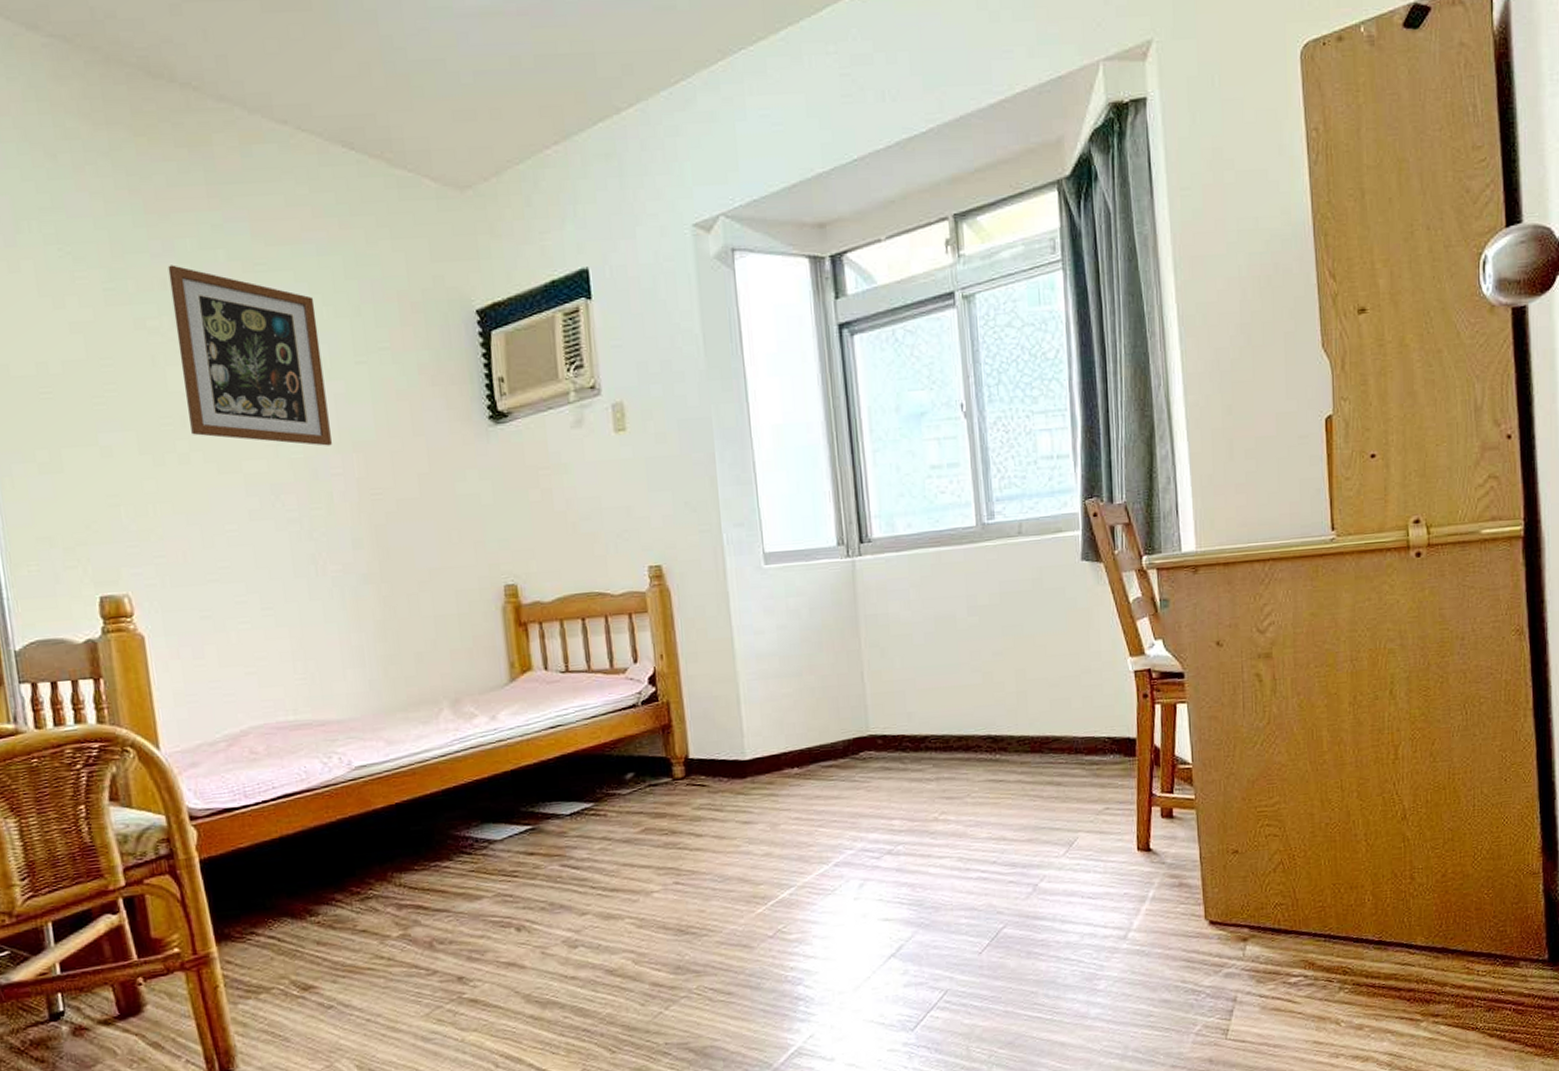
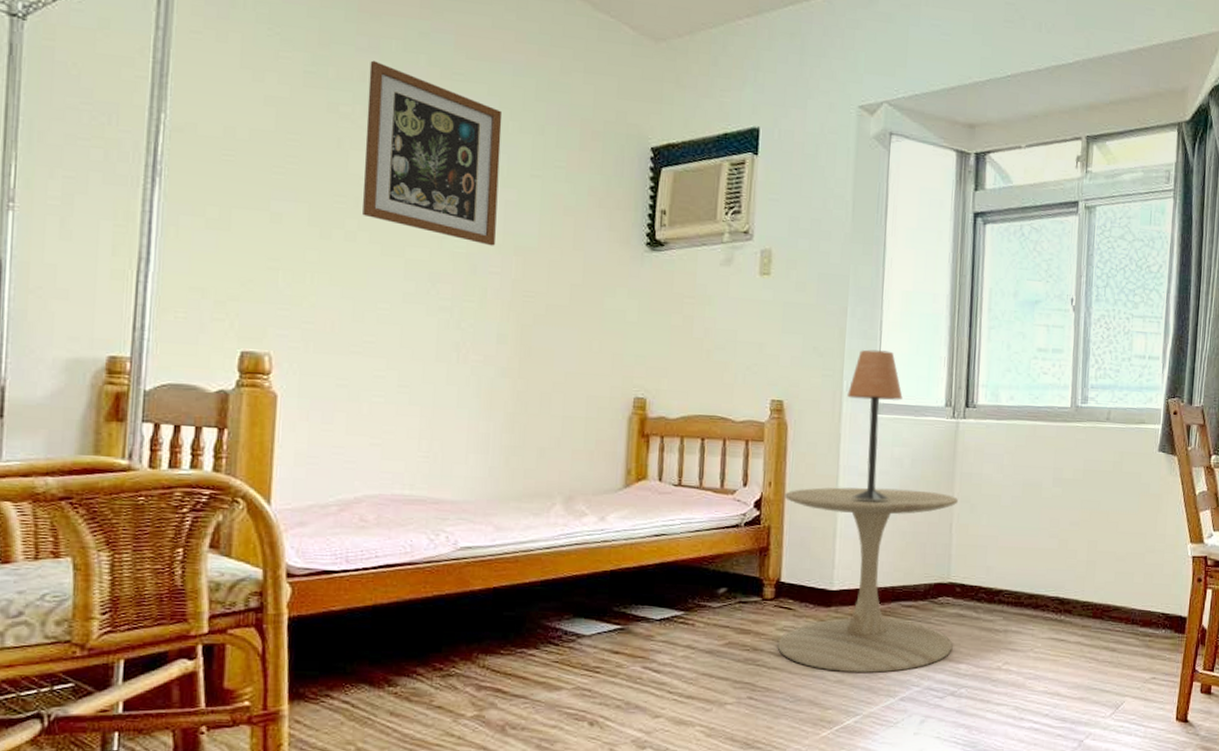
side table: none [678,640,883,845] -> present [777,487,958,674]
table lamp: none [729,494,791,660] -> present [847,349,903,500]

